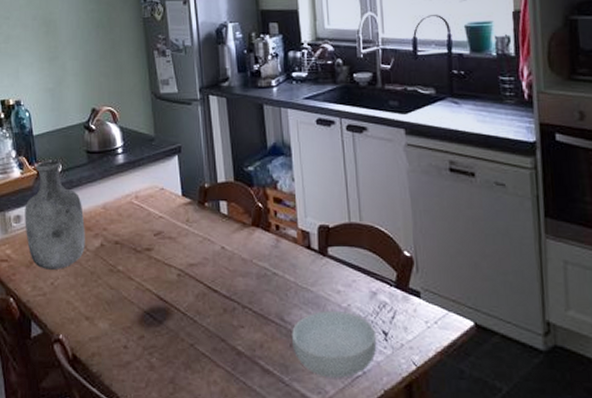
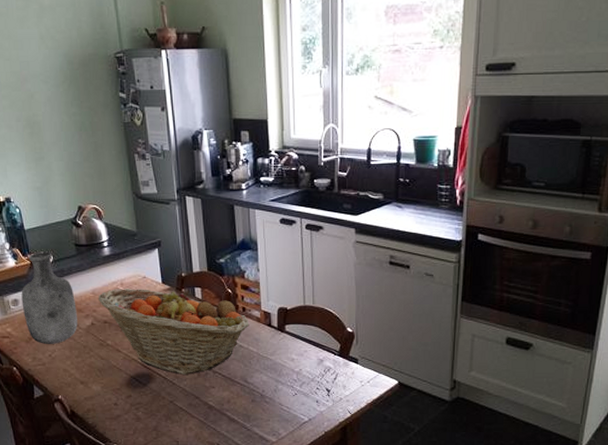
fruit basket: none [110,202,285,310] -> present [98,289,250,375]
cereal bowl: present [292,311,377,378] -> none [254,375,321,424]

